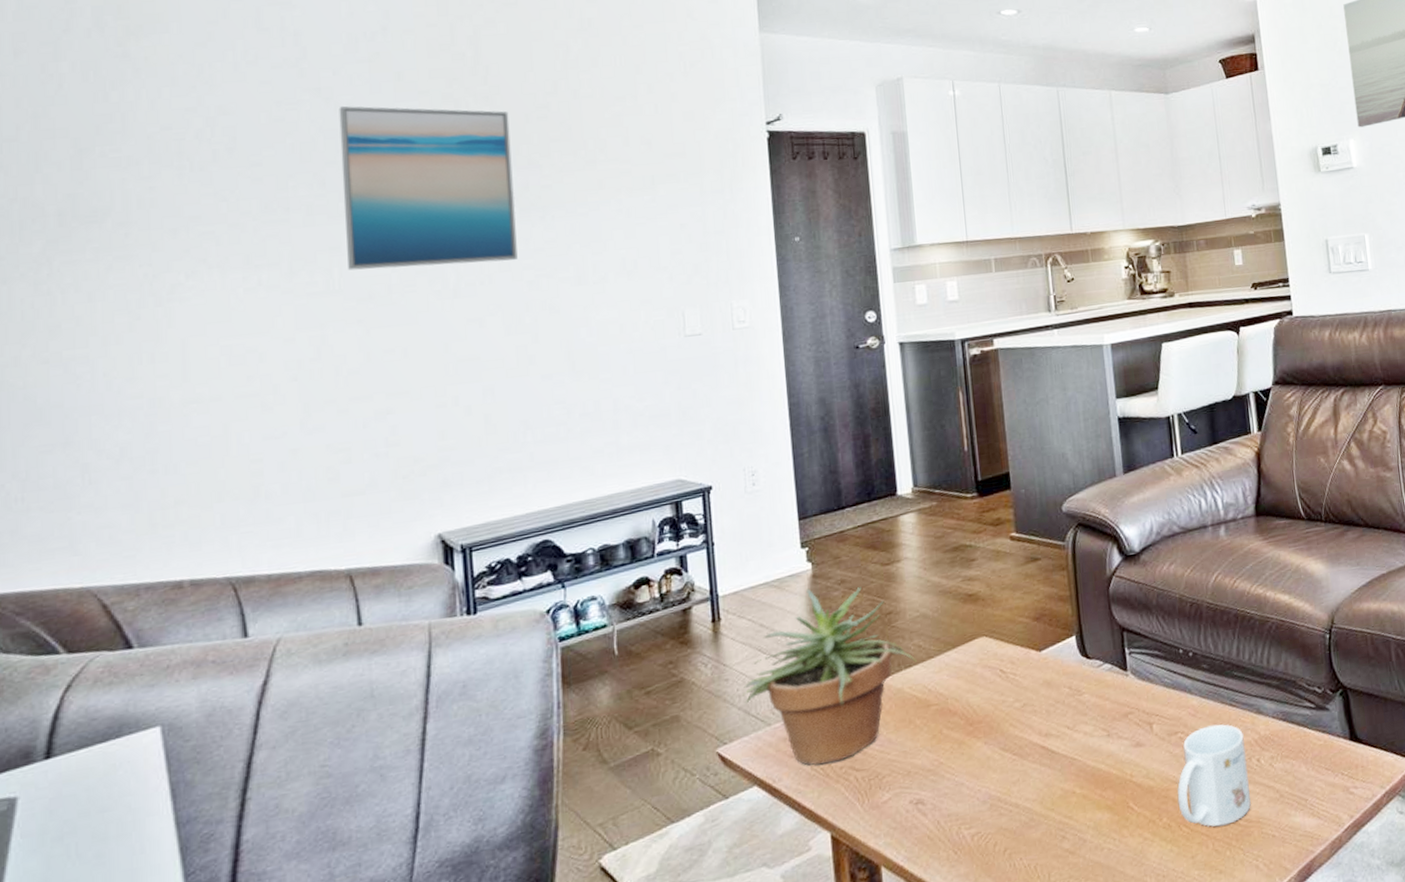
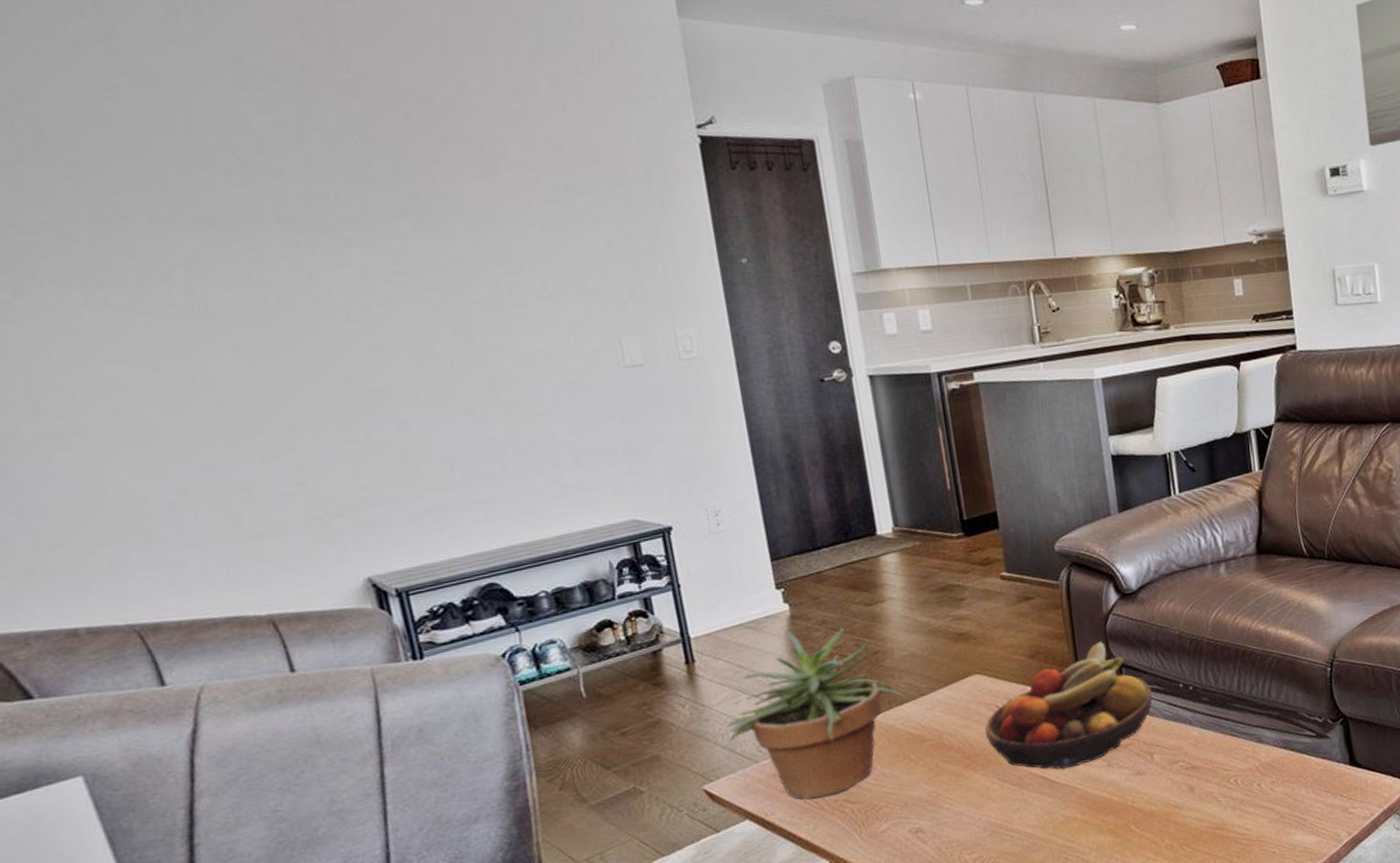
wall art: present [339,105,518,271] -> none [168,93,417,290]
fruit bowl: none [989,604,1153,739] -> present [985,641,1153,770]
mug: present [1177,724,1251,827] -> none [1179,753,1252,847]

